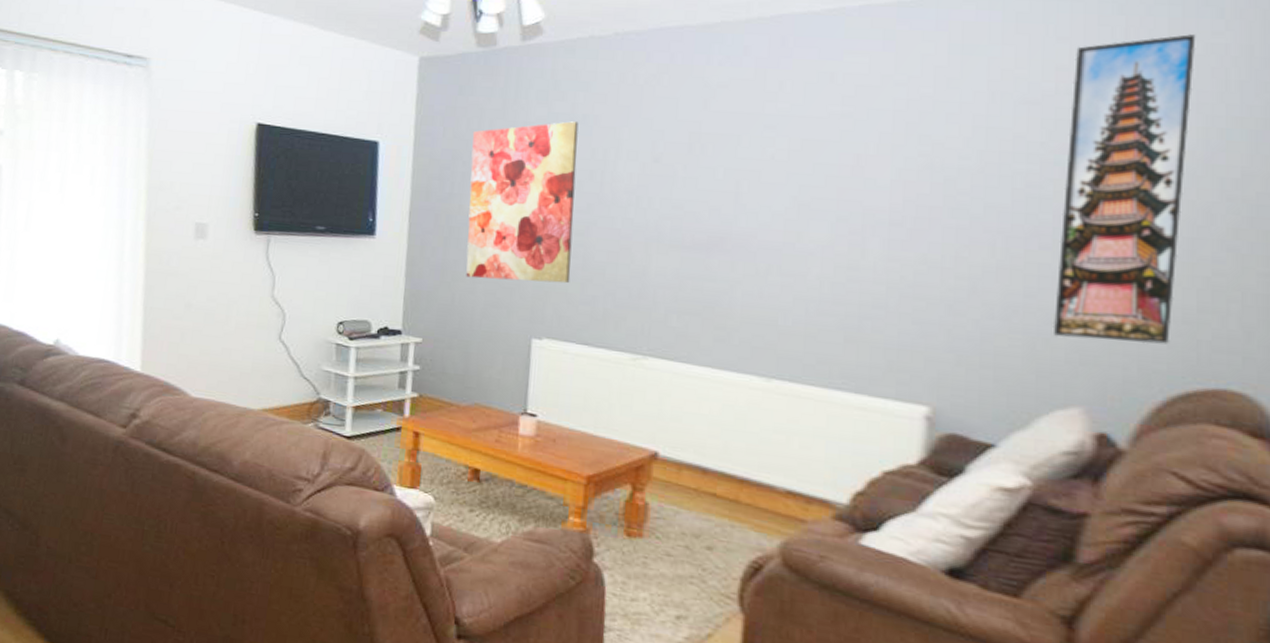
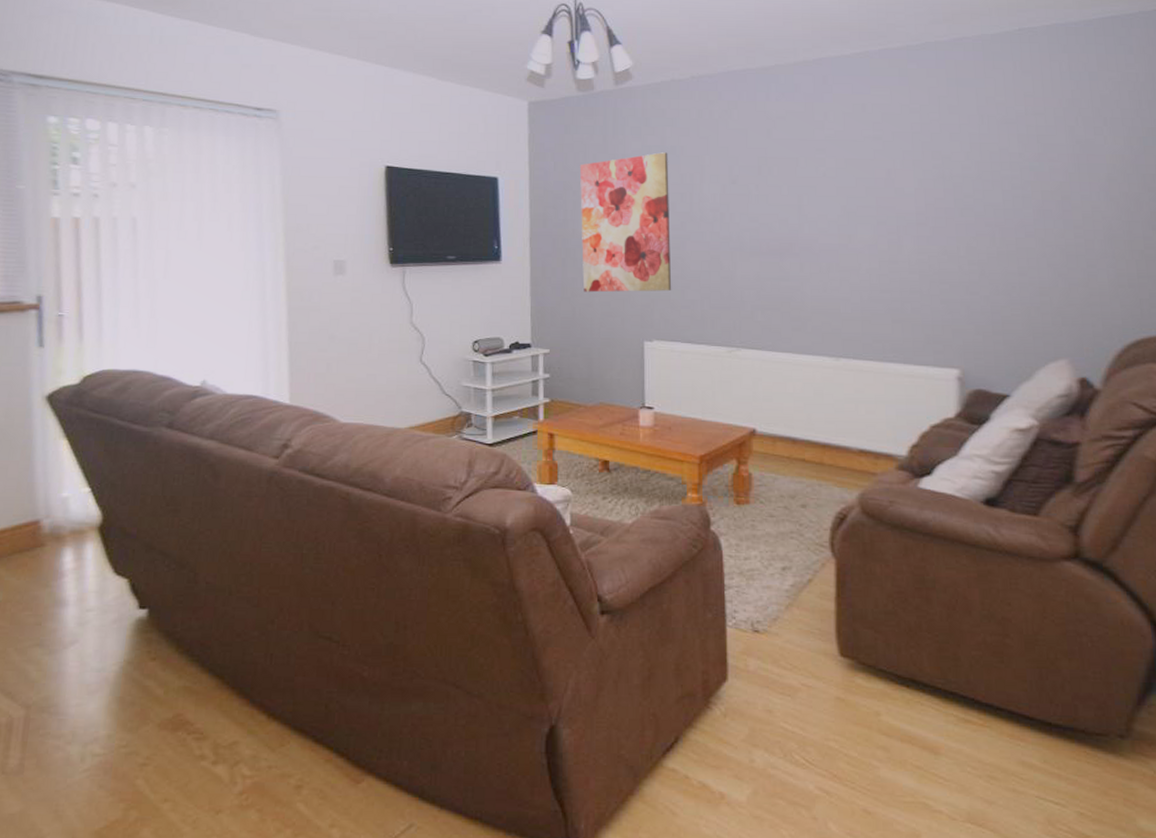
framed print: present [1052,34,1196,344] -> none [1036,66,1122,305]

